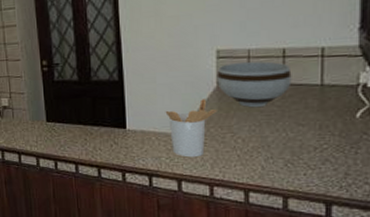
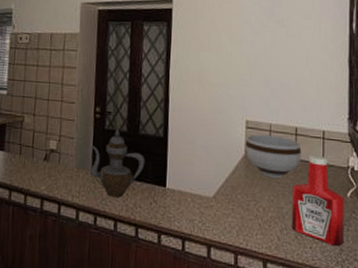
teapot: none [43,78,101,143] -> present [91,128,145,198]
utensil holder: present [165,99,217,158] -> none [201,165,244,223]
ketchup bottle: none [279,76,351,171] -> present [291,155,344,247]

